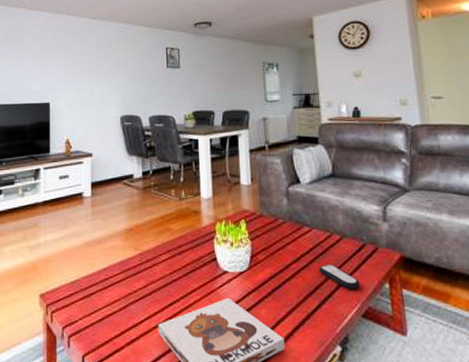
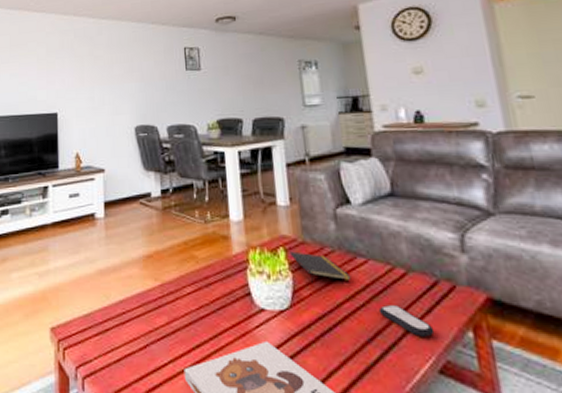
notepad: none [250,223,298,249] -> present [290,251,351,283]

